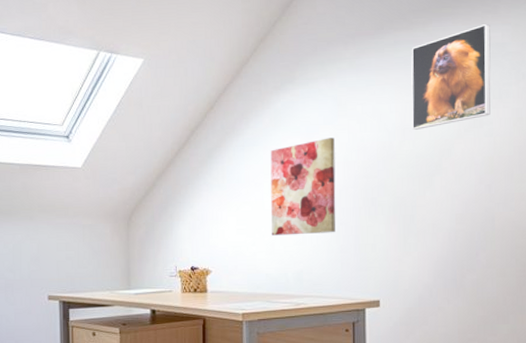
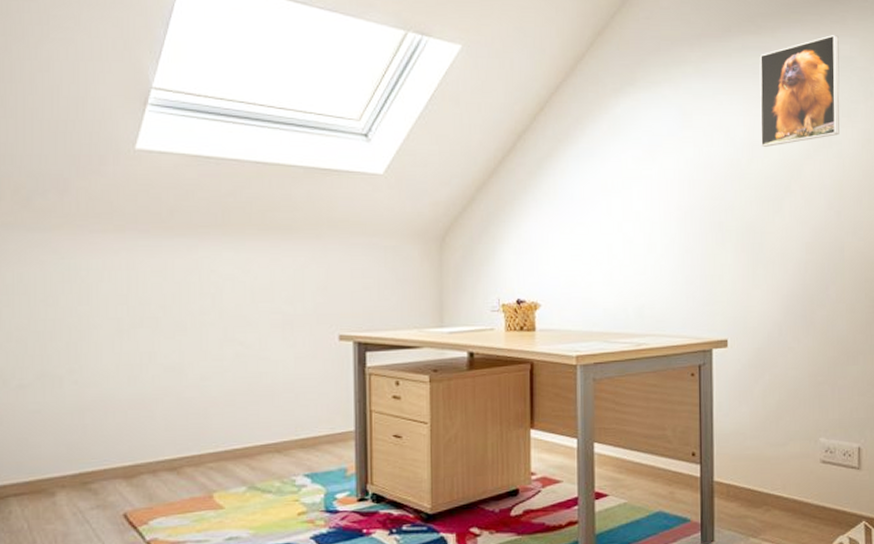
wall art: present [270,137,336,236] -> none [608,151,681,264]

